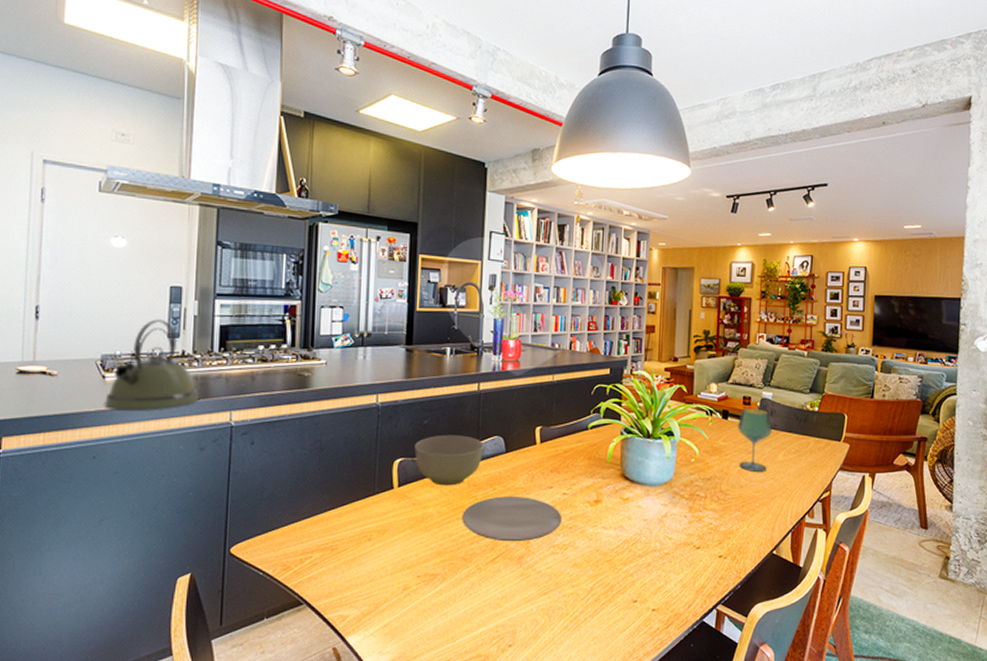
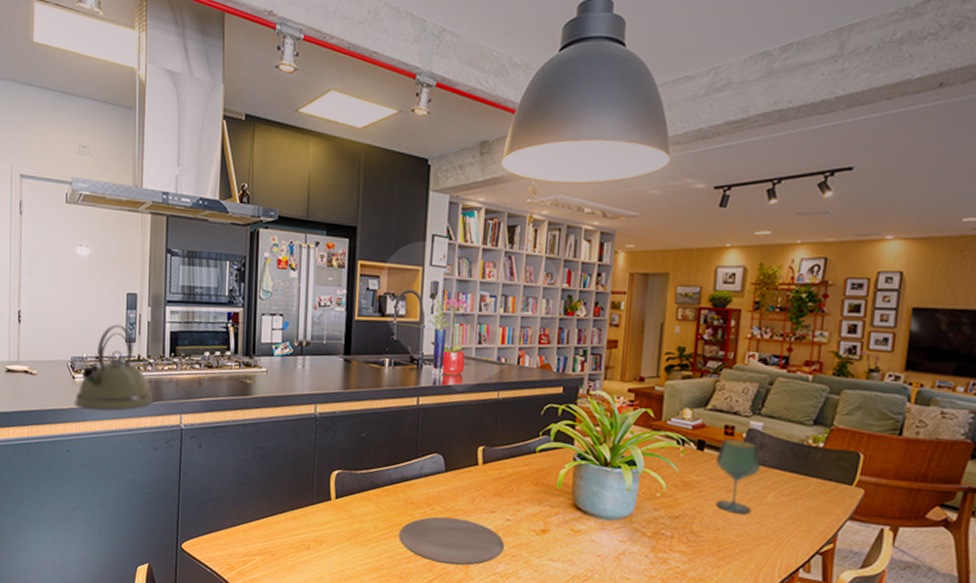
bowl: present [415,435,484,486] -> none [352,449,423,502]

